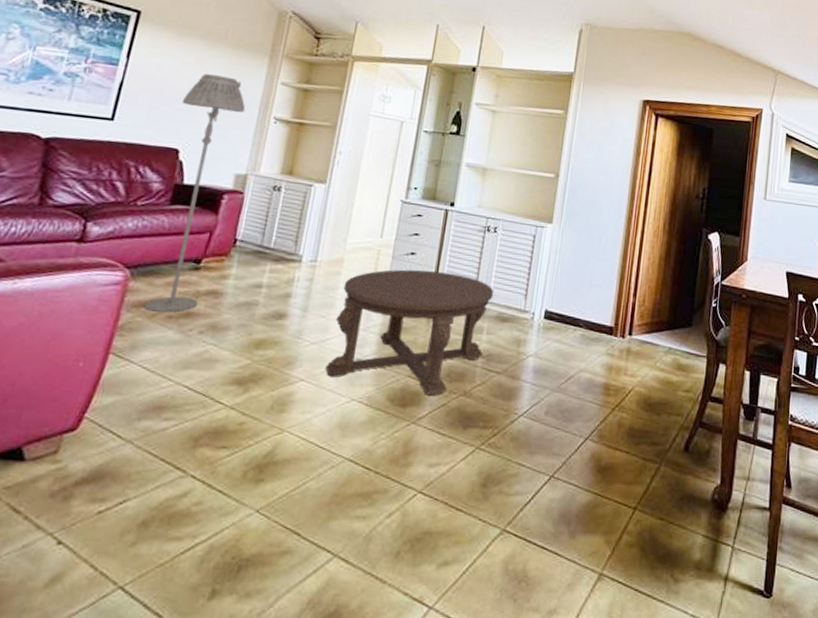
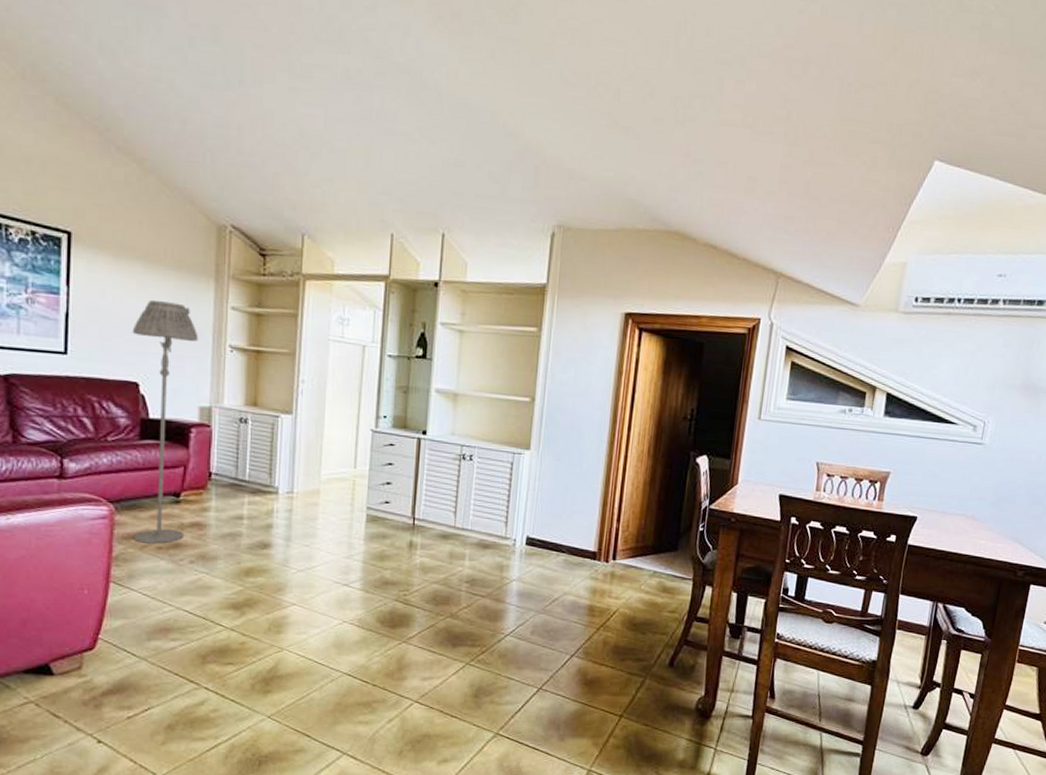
coffee table: present [325,269,494,396] -> none [314,499,474,618]

